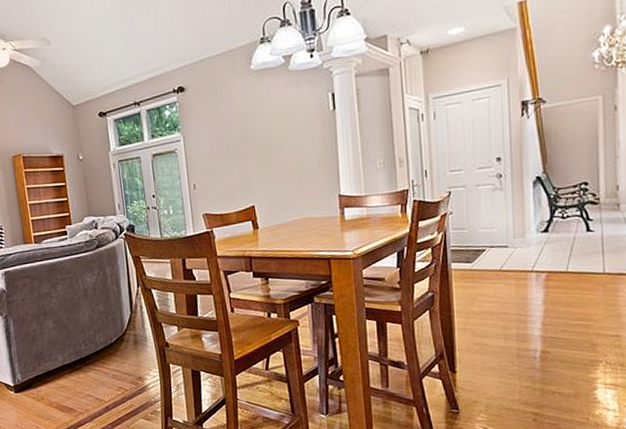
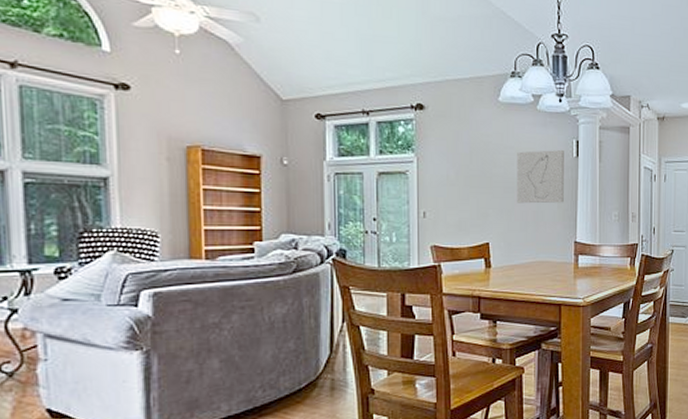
wall art: none [273,104,324,165] -> present [517,149,564,204]

